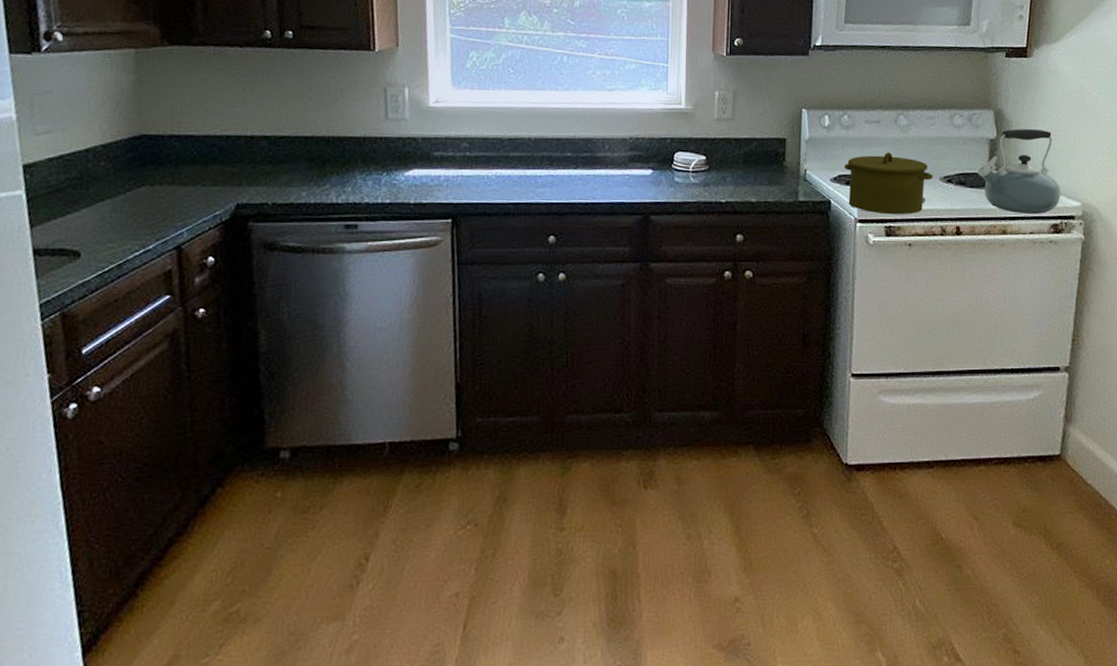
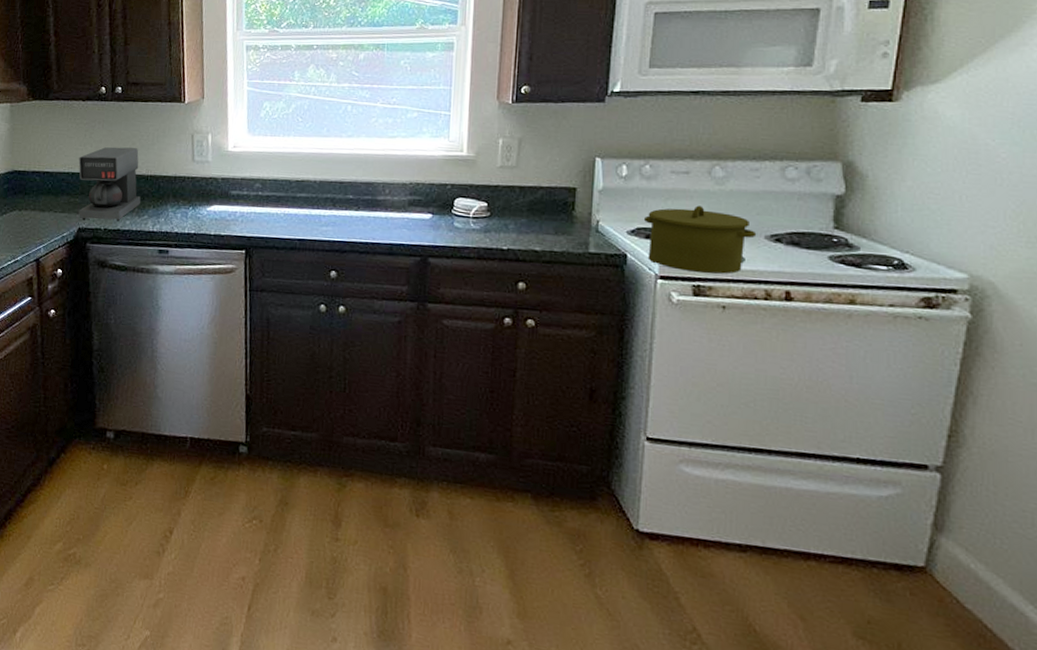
coffee maker: none [235,103,321,195] -> present [78,147,141,221]
kettle: present [978,129,1062,215] -> none [817,184,938,285]

